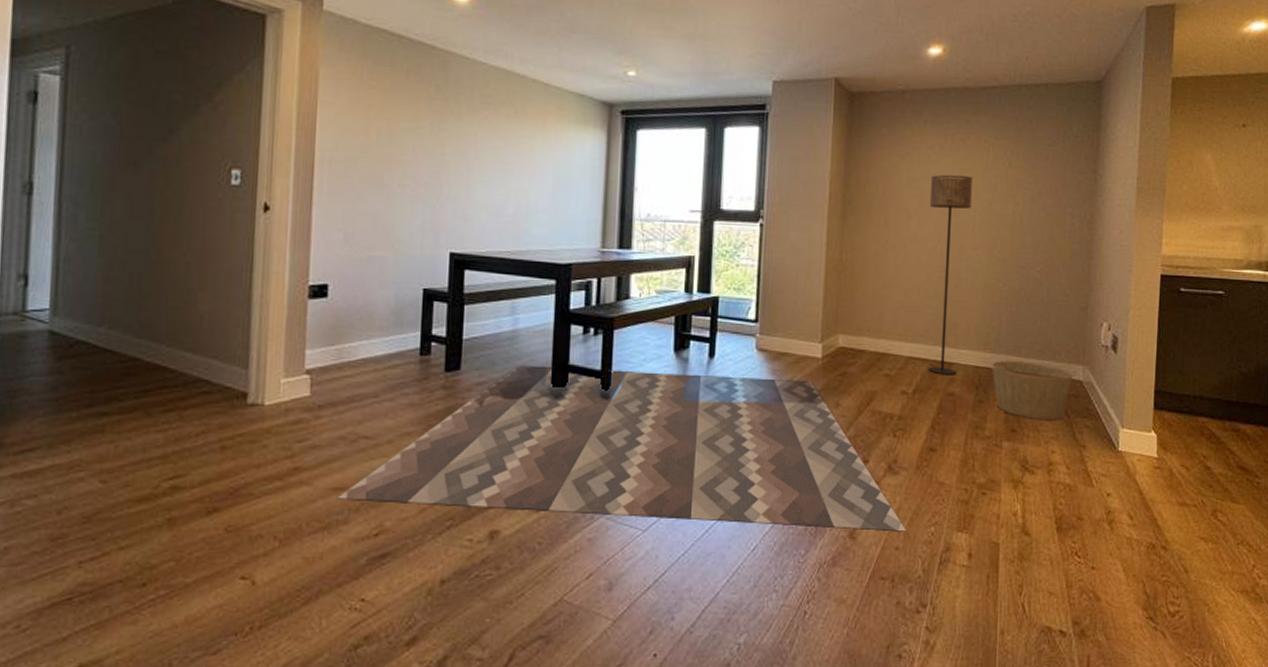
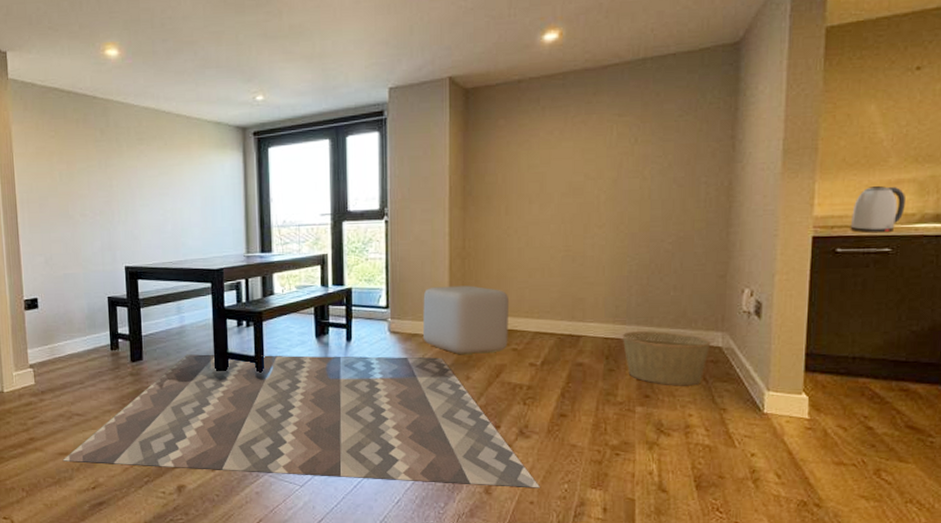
pouf: none [793,301,883,378] -> present [423,285,508,354]
floor lamp: present [929,174,972,375] -> none [551,156,595,347]
kettle: none [1191,231,1235,276] -> present [850,186,905,234]

